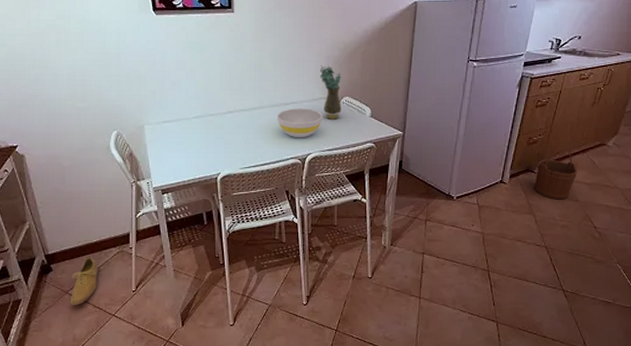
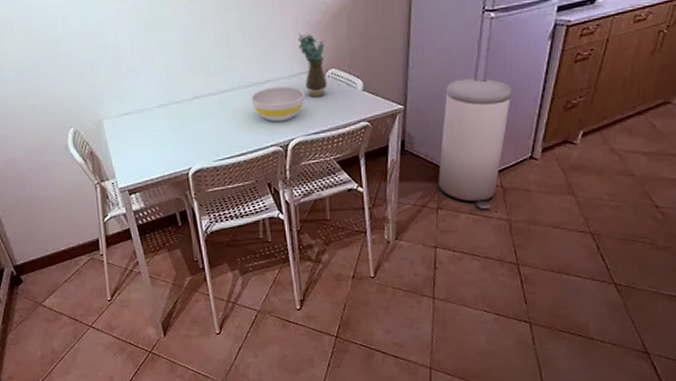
shoe: present [70,257,98,305] -> none [44,266,71,317]
pedal bin: none [427,113,489,223] -> present [438,78,513,210]
bucket: present [534,147,578,200] -> none [575,110,633,176]

